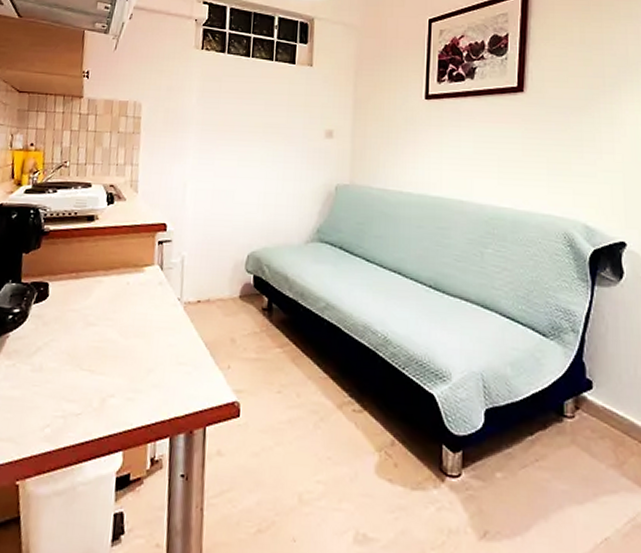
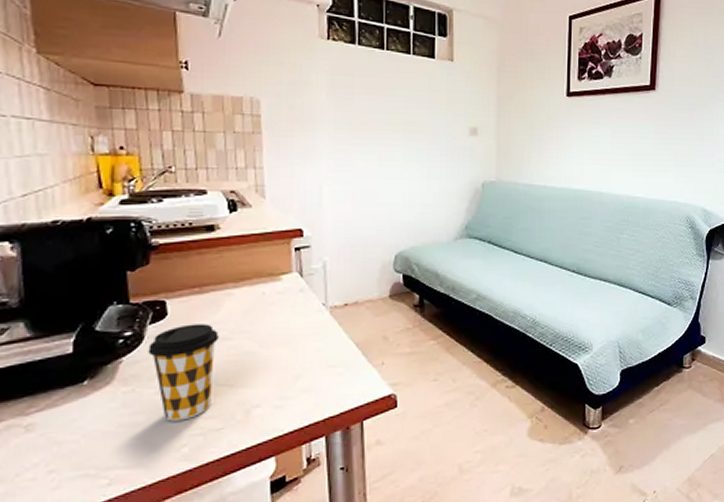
coffee cup: none [29,307,87,401] -> present [148,324,219,422]

